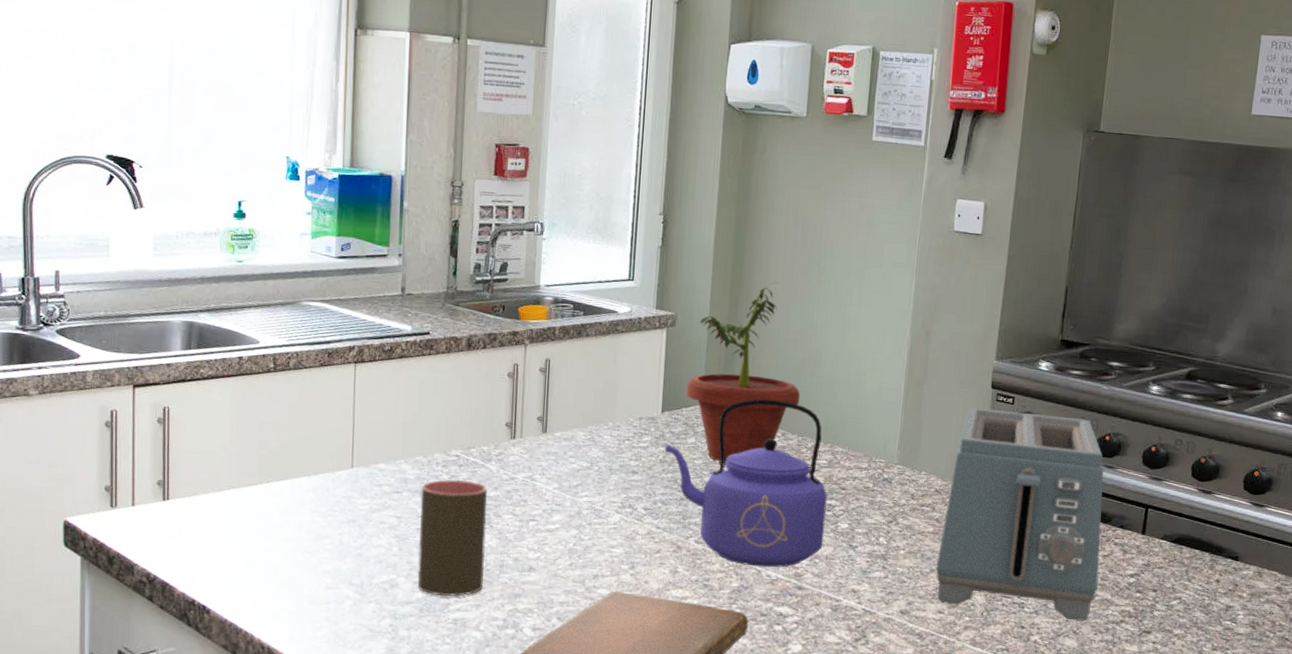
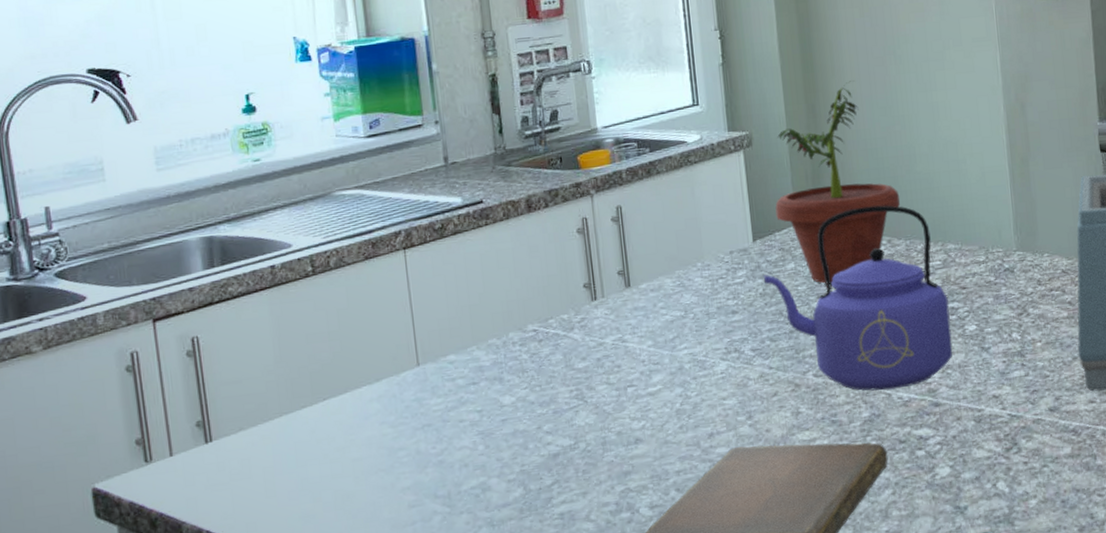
cup: present [417,479,487,597] -> none [500,355,587,492]

